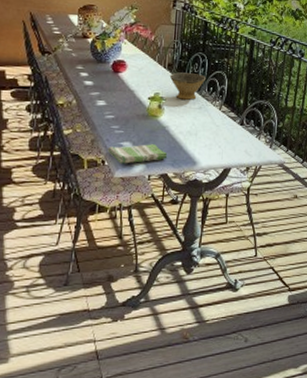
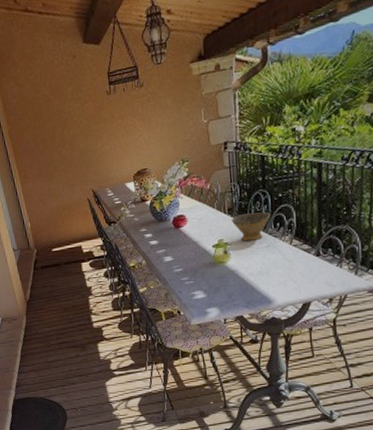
dish towel: present [107,144,168,164] -> none [181,289,241,312]

